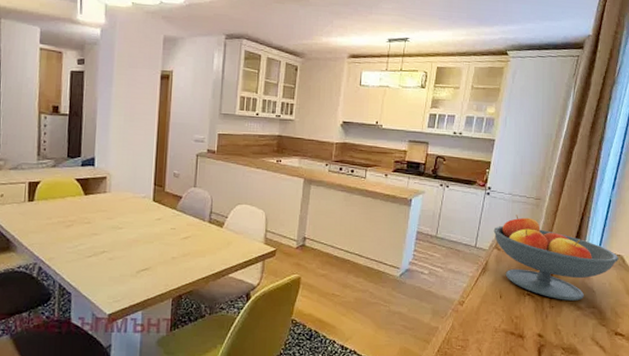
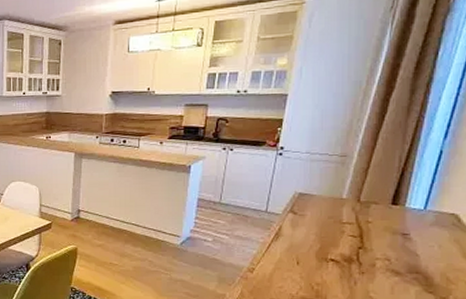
fruit bowl: present [493,215,619,301] -> none [288,175,453,266]

